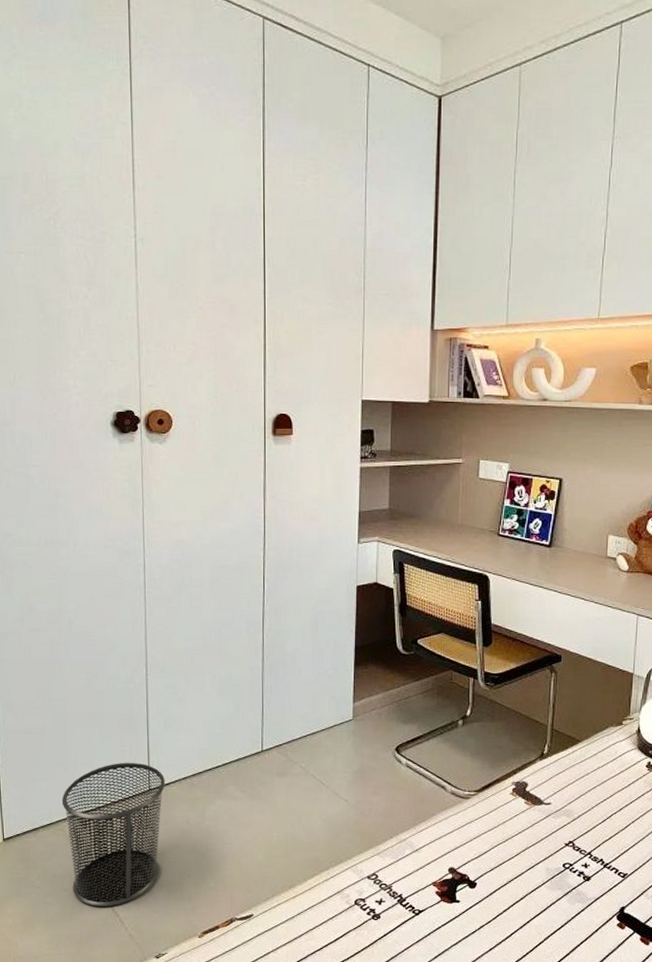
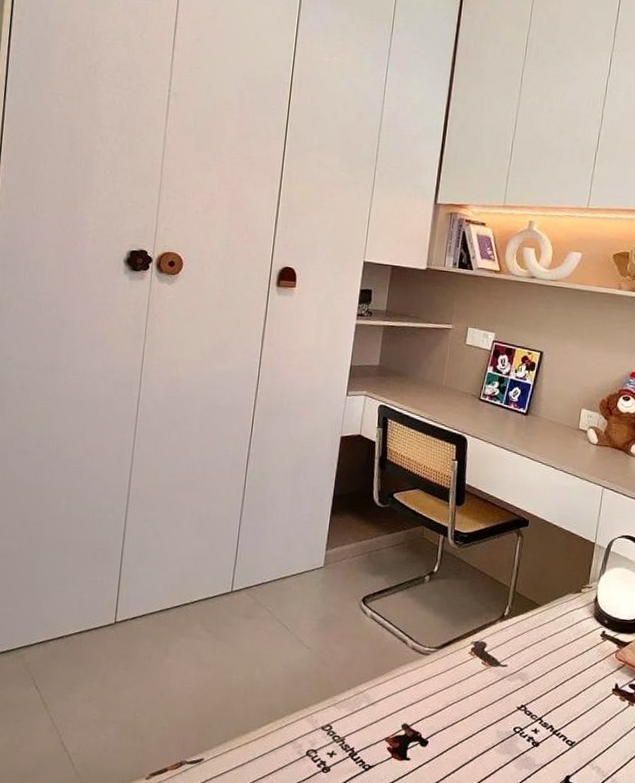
waste bin: present [61,762,165,907] -> none [24,592,132,741]

